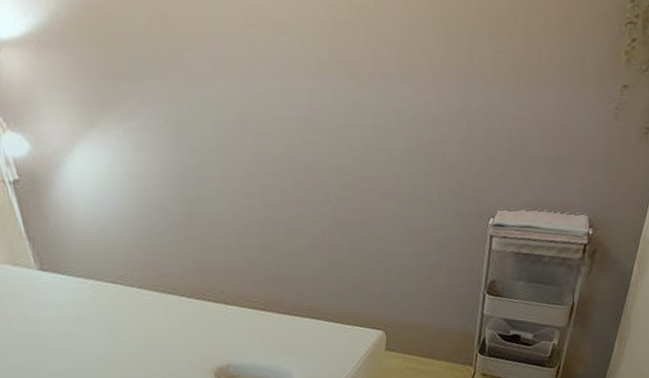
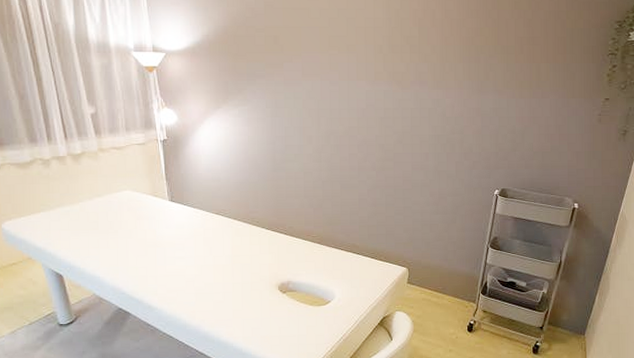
towel: present [489,208,589,245] -> none [494,184,575,216]

